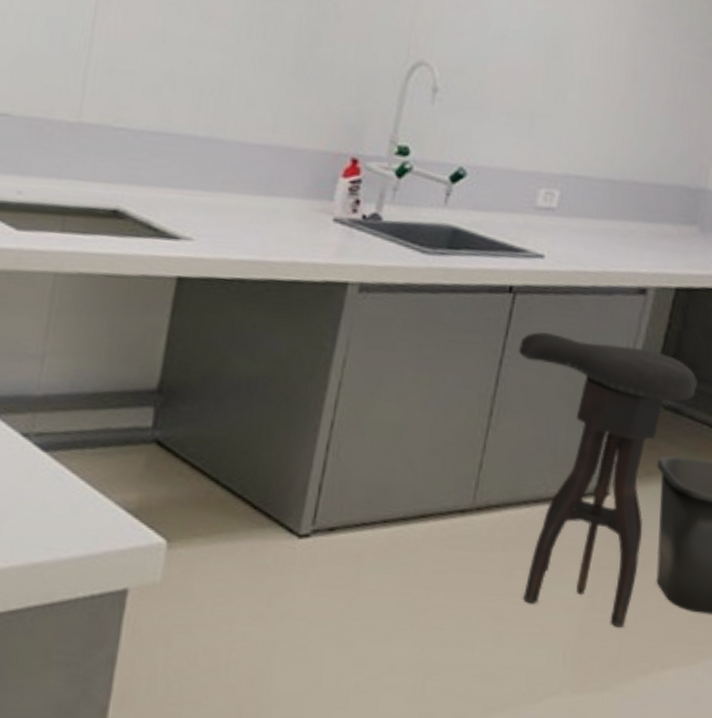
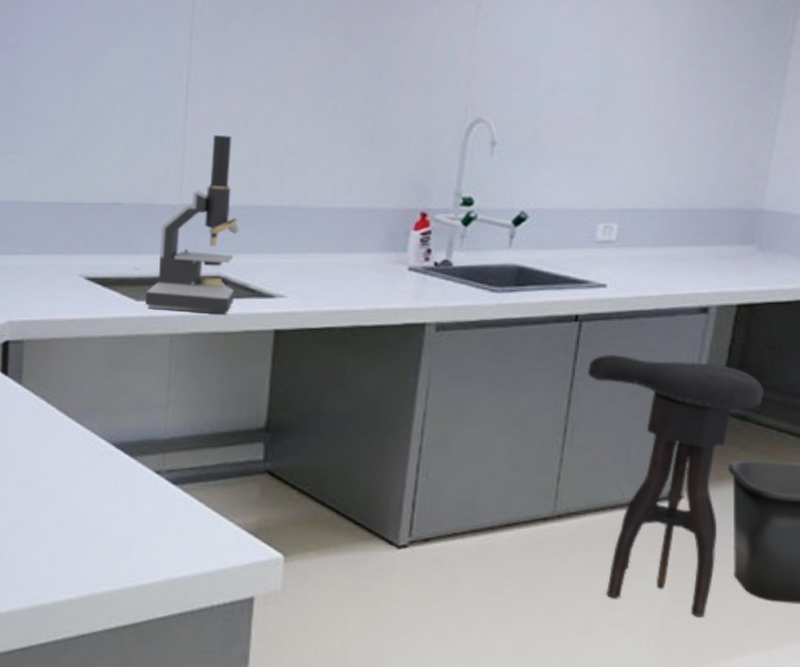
microscope: none [27,47,146,255] -> present [145,135,239,315]

